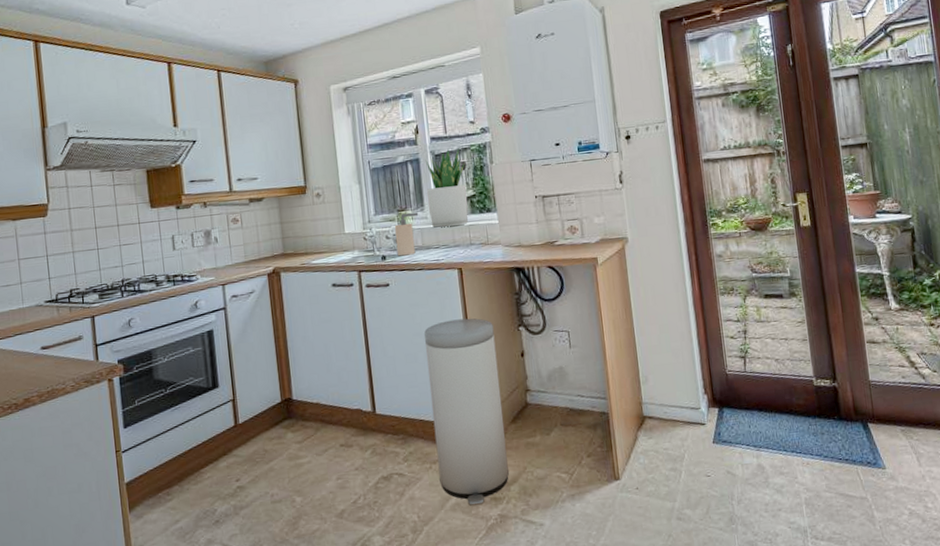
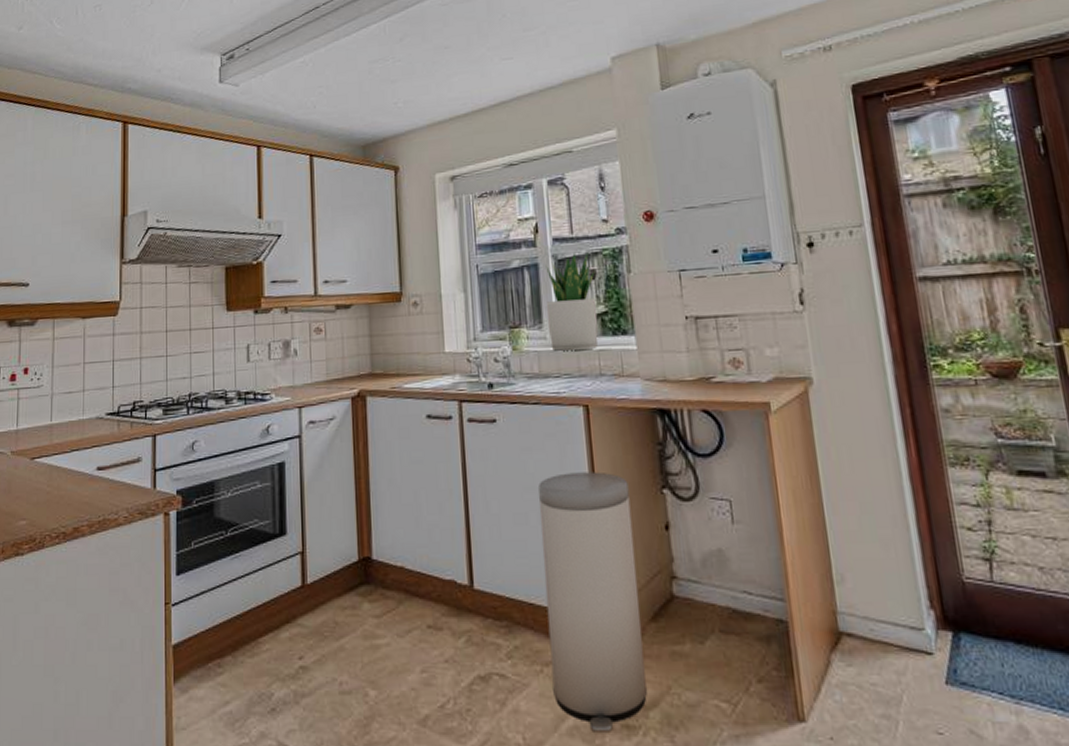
soap dispenser: present [394,212,419,256] -> none [505,330,536,385]

